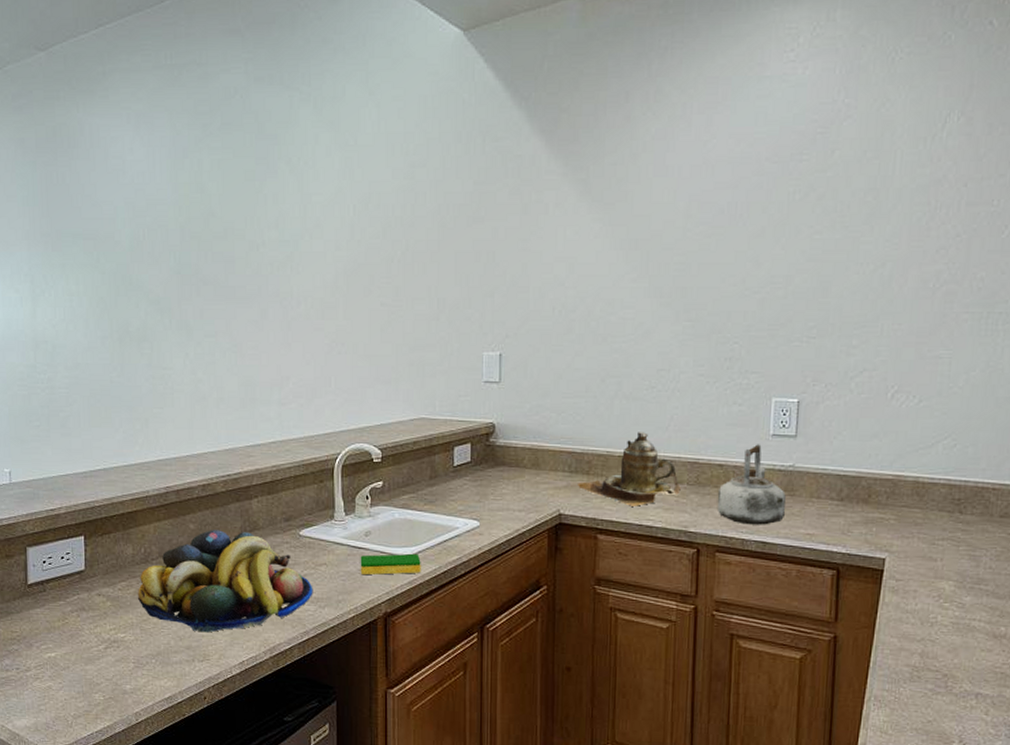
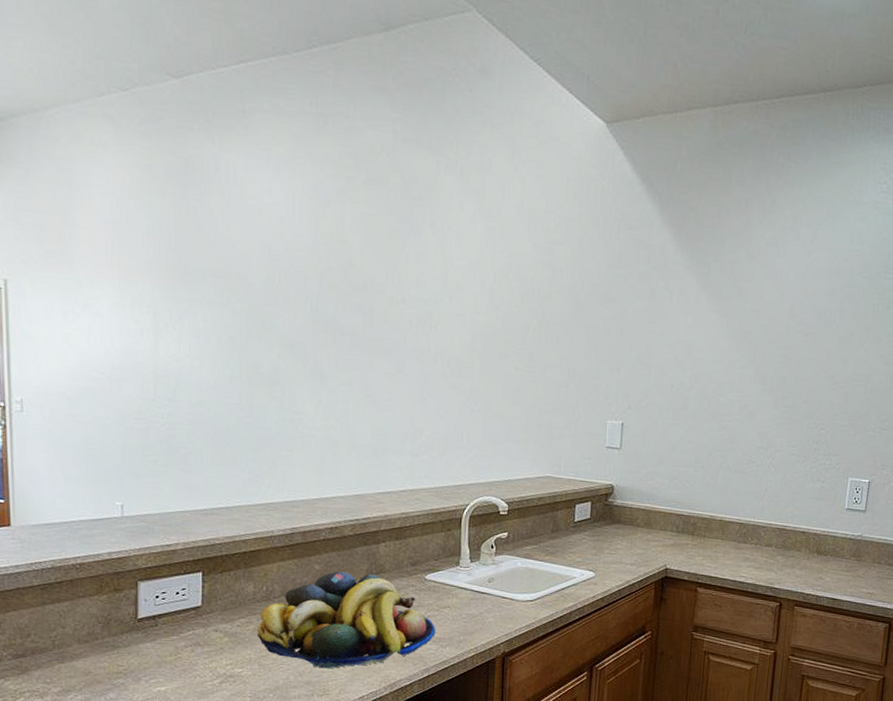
dish sponge: present [360,553,421,575] -> none [482,599,539,618]
teapot: present [578,432,681,506] -> none [683,500,770,565]
kettle: present [717,444,786,525] -> none [799,516,854,585]

